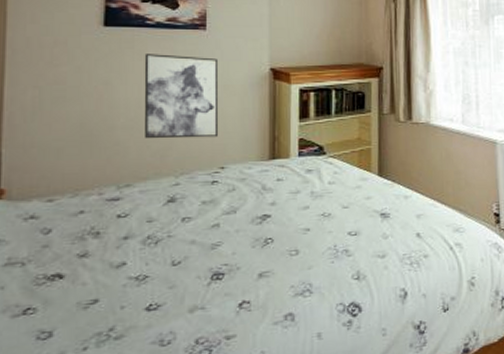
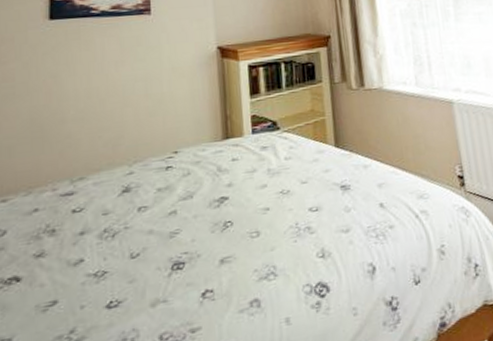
wall art: present [144,54,219,139] -> none [91,41,170,129]

